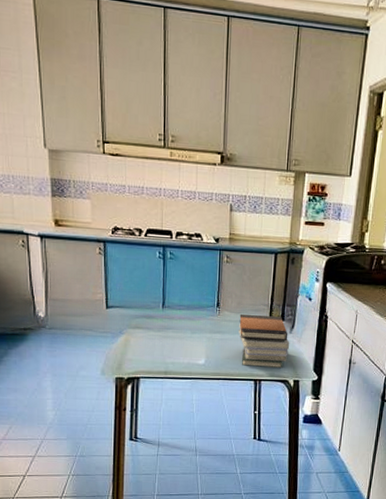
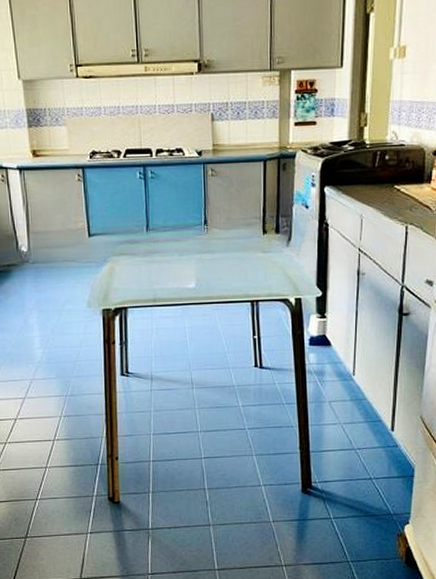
book stack: present [239,313,290,369] -> none [229,229,288,287]

